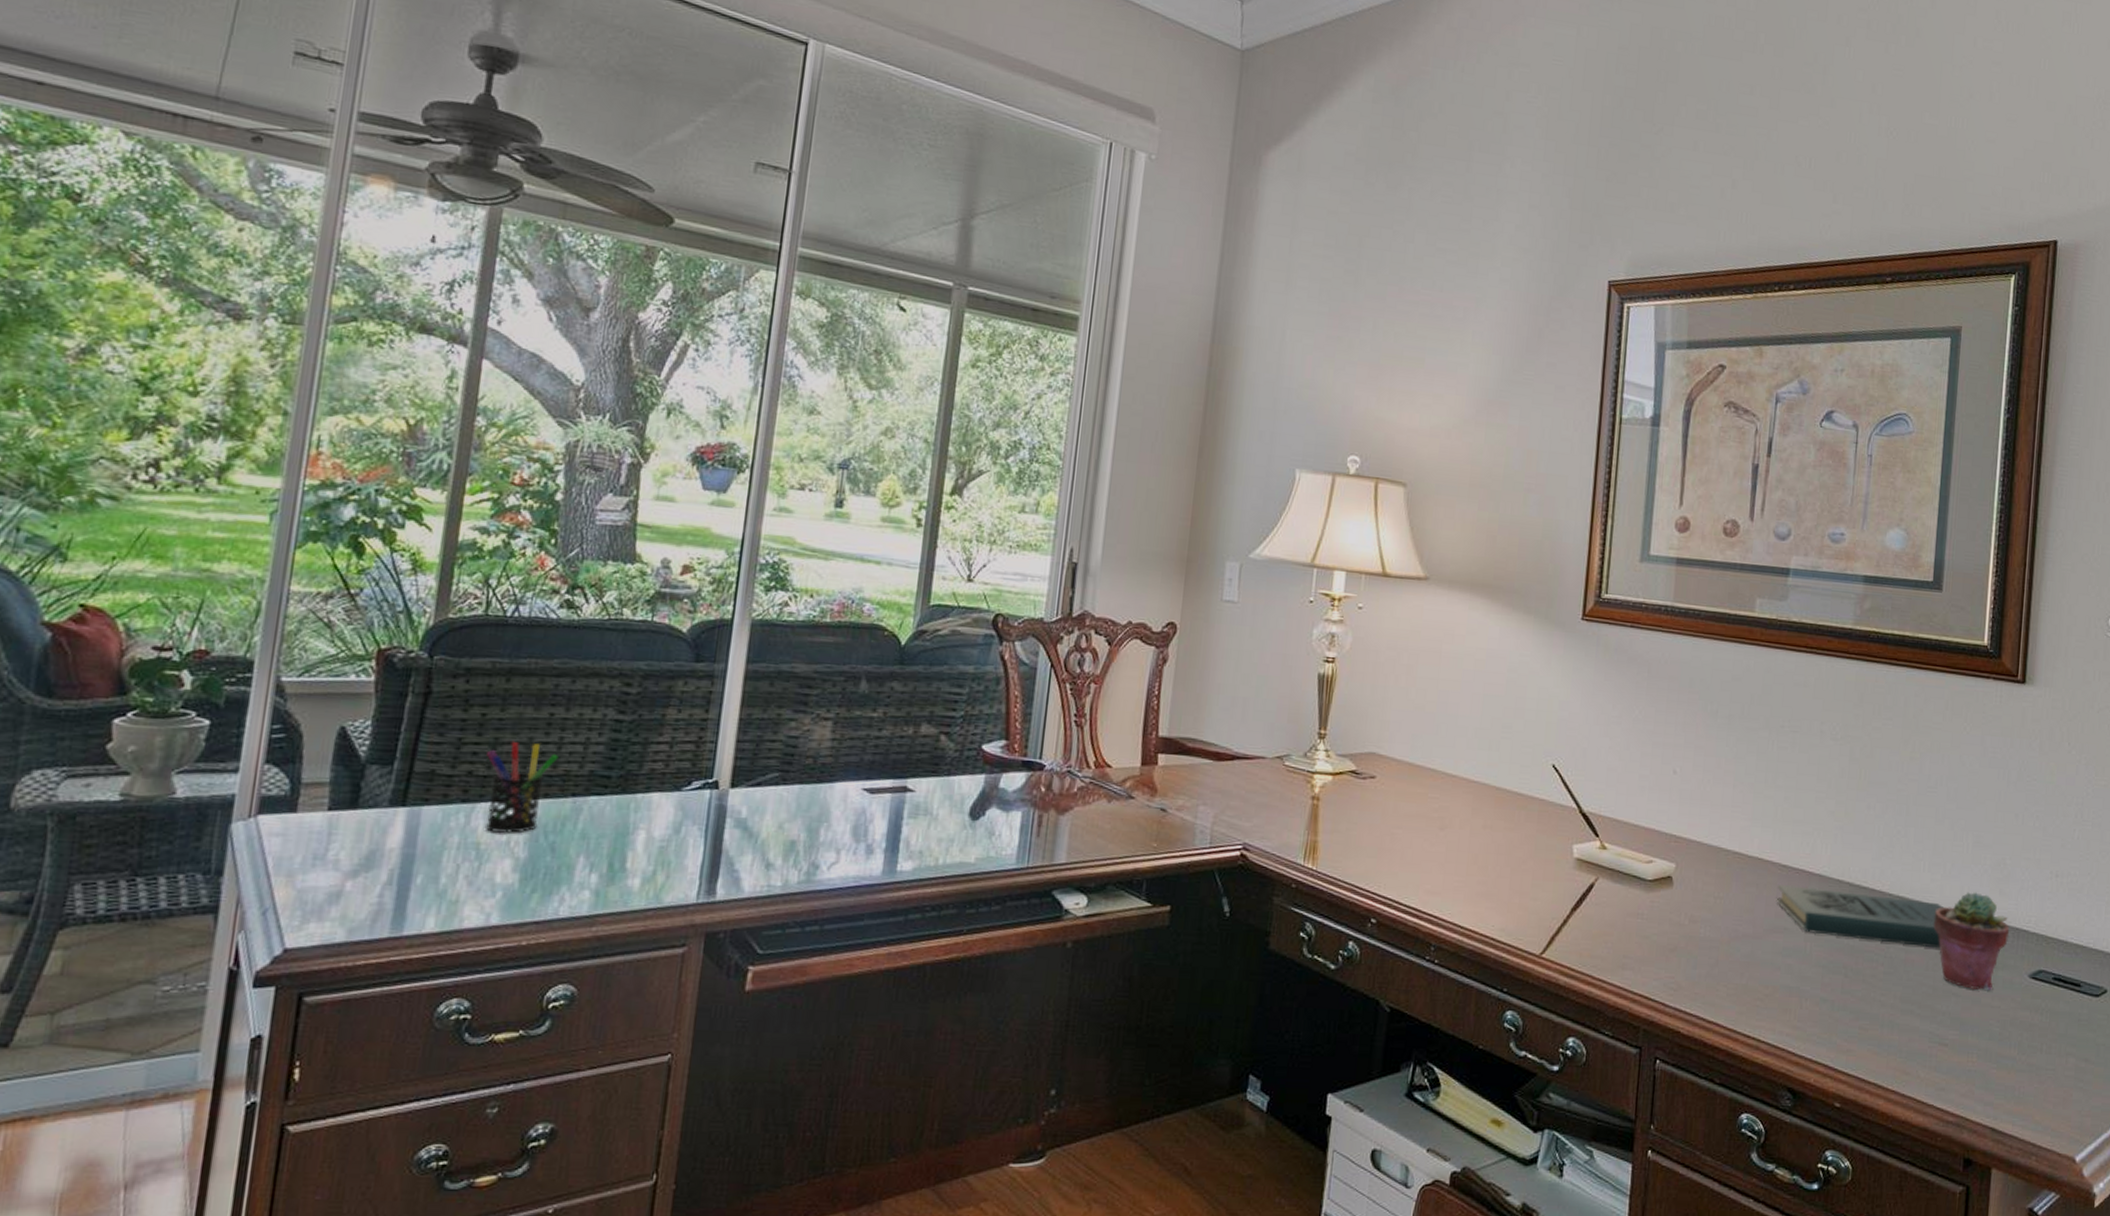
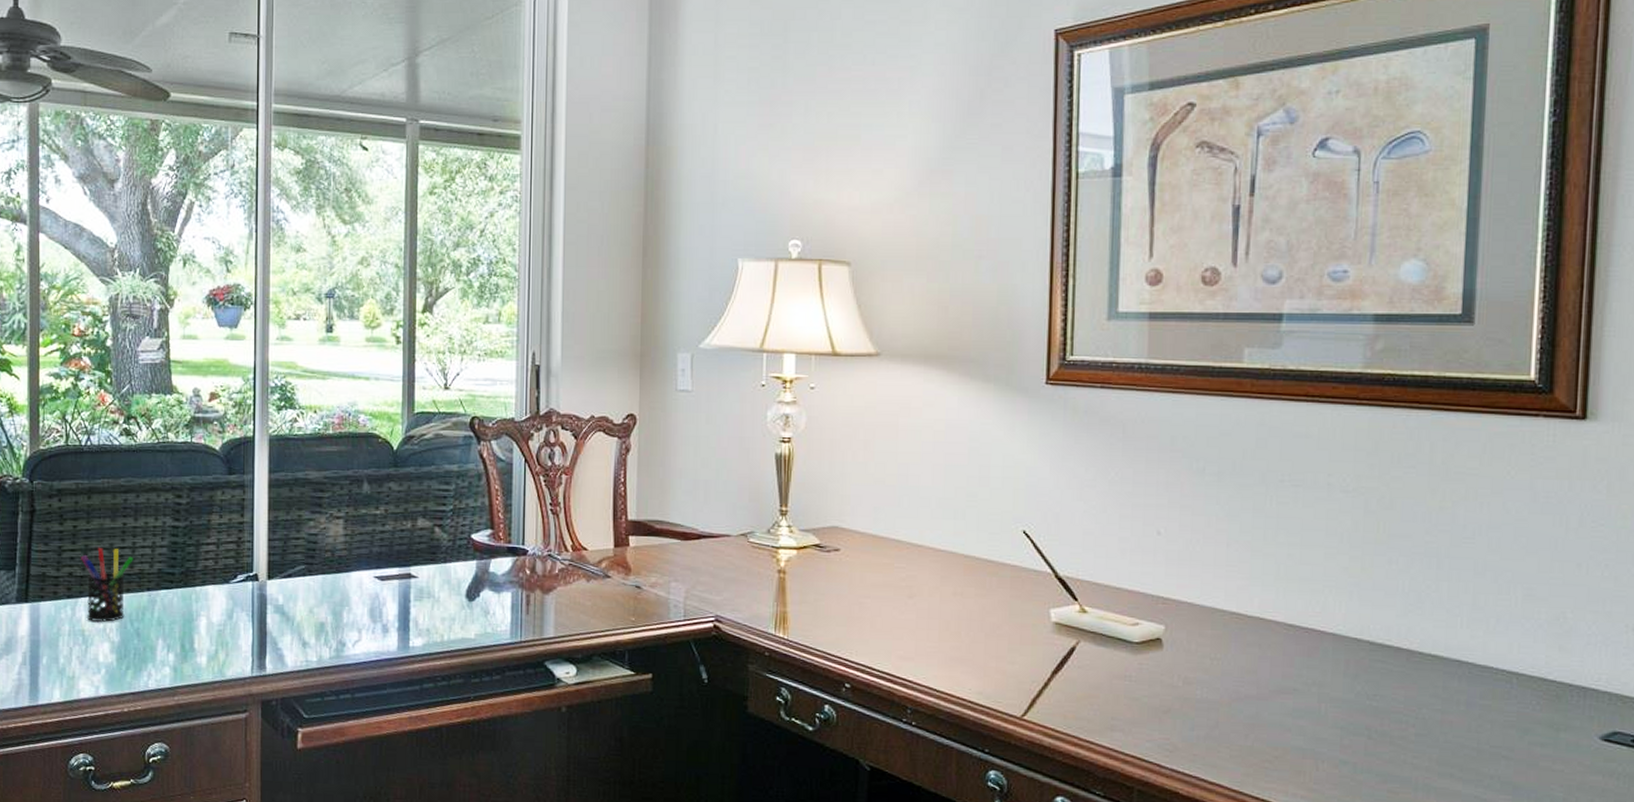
book: present [1776,884,1943,949] -> none [1282,644,1487,709]
potted succulent: present [1933,892,2010,990] -> none [1475,648,1574,753]

